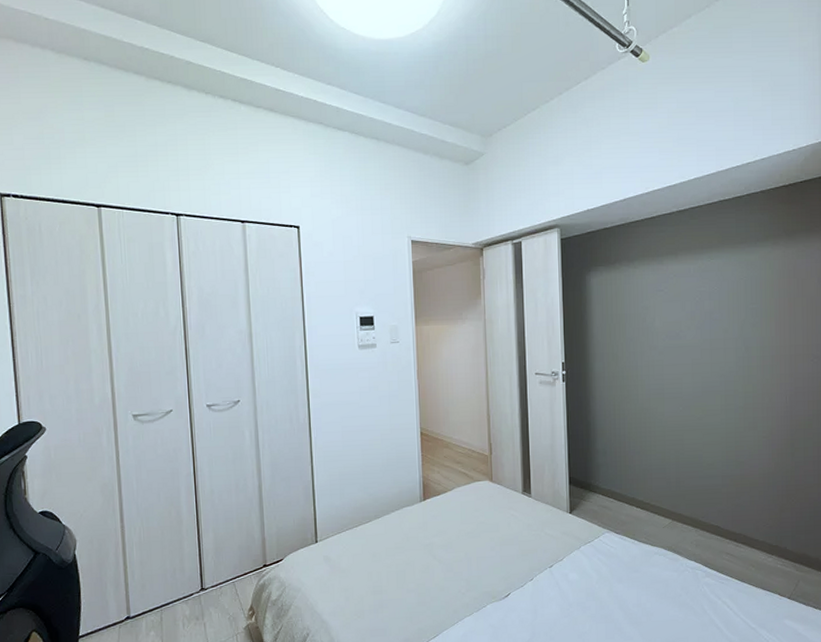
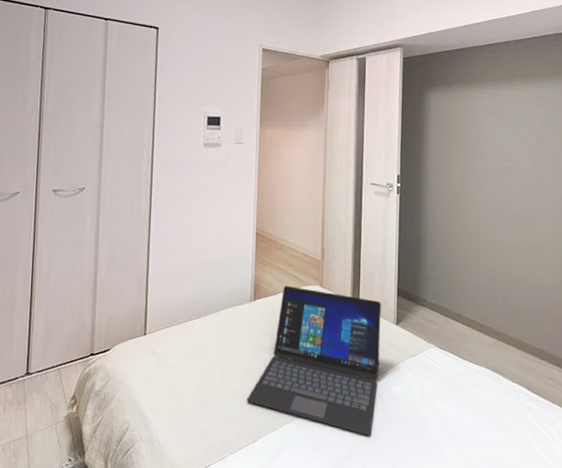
laptop: none [424,482,555,622] -> present [247,285,381,436]

